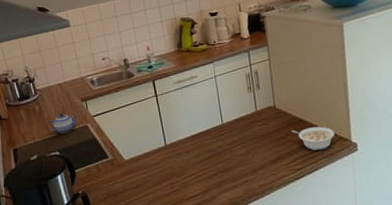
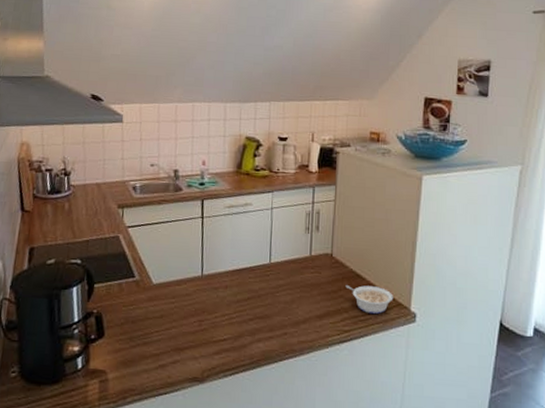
teapot: present [46,113,78,134] -> none [73,217,111,240]

